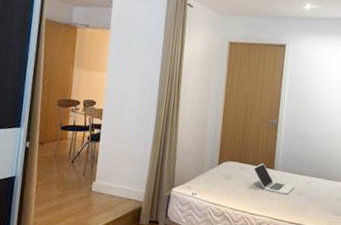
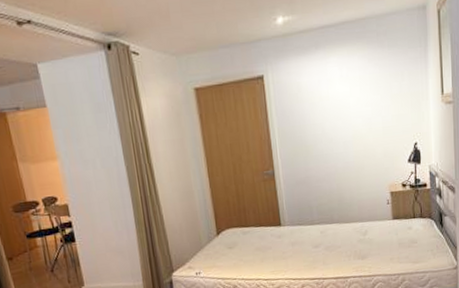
laptop: present [253,163,295,195] -> none [257,222,309,251]

